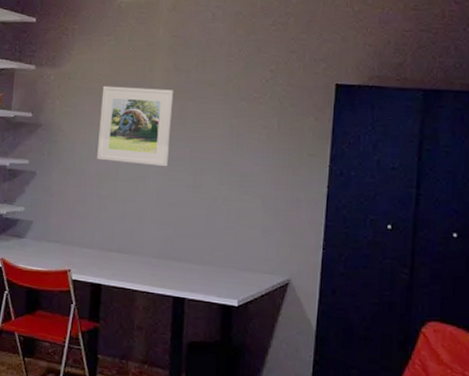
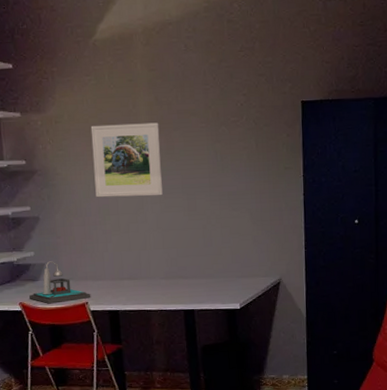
desk lamp: none [12,219,75,266] -> present [29,261,91,304]

